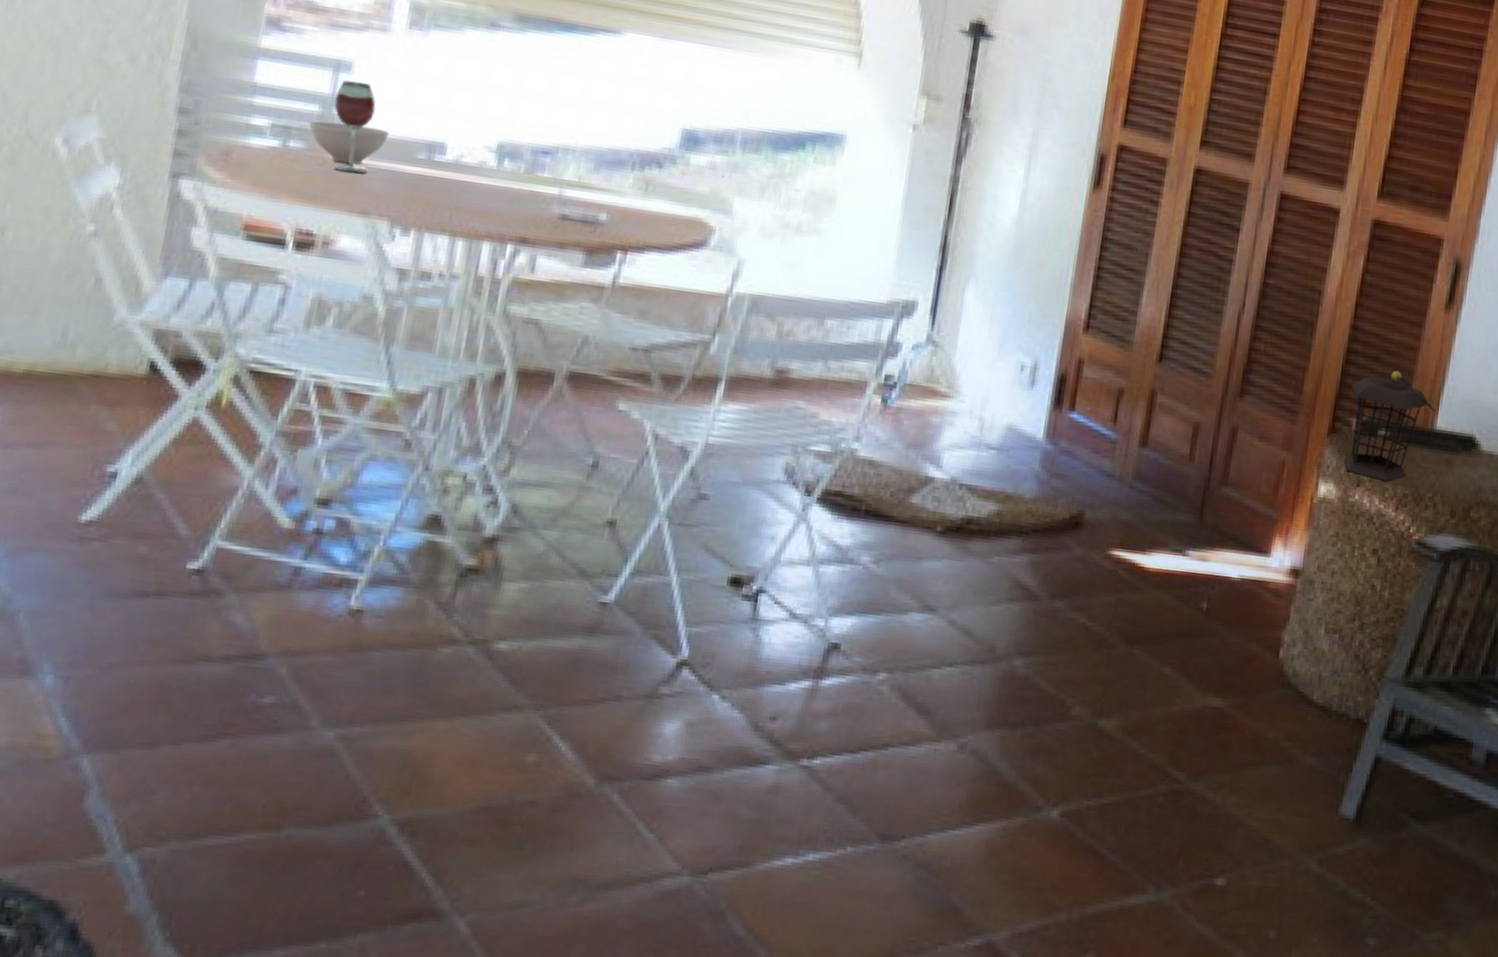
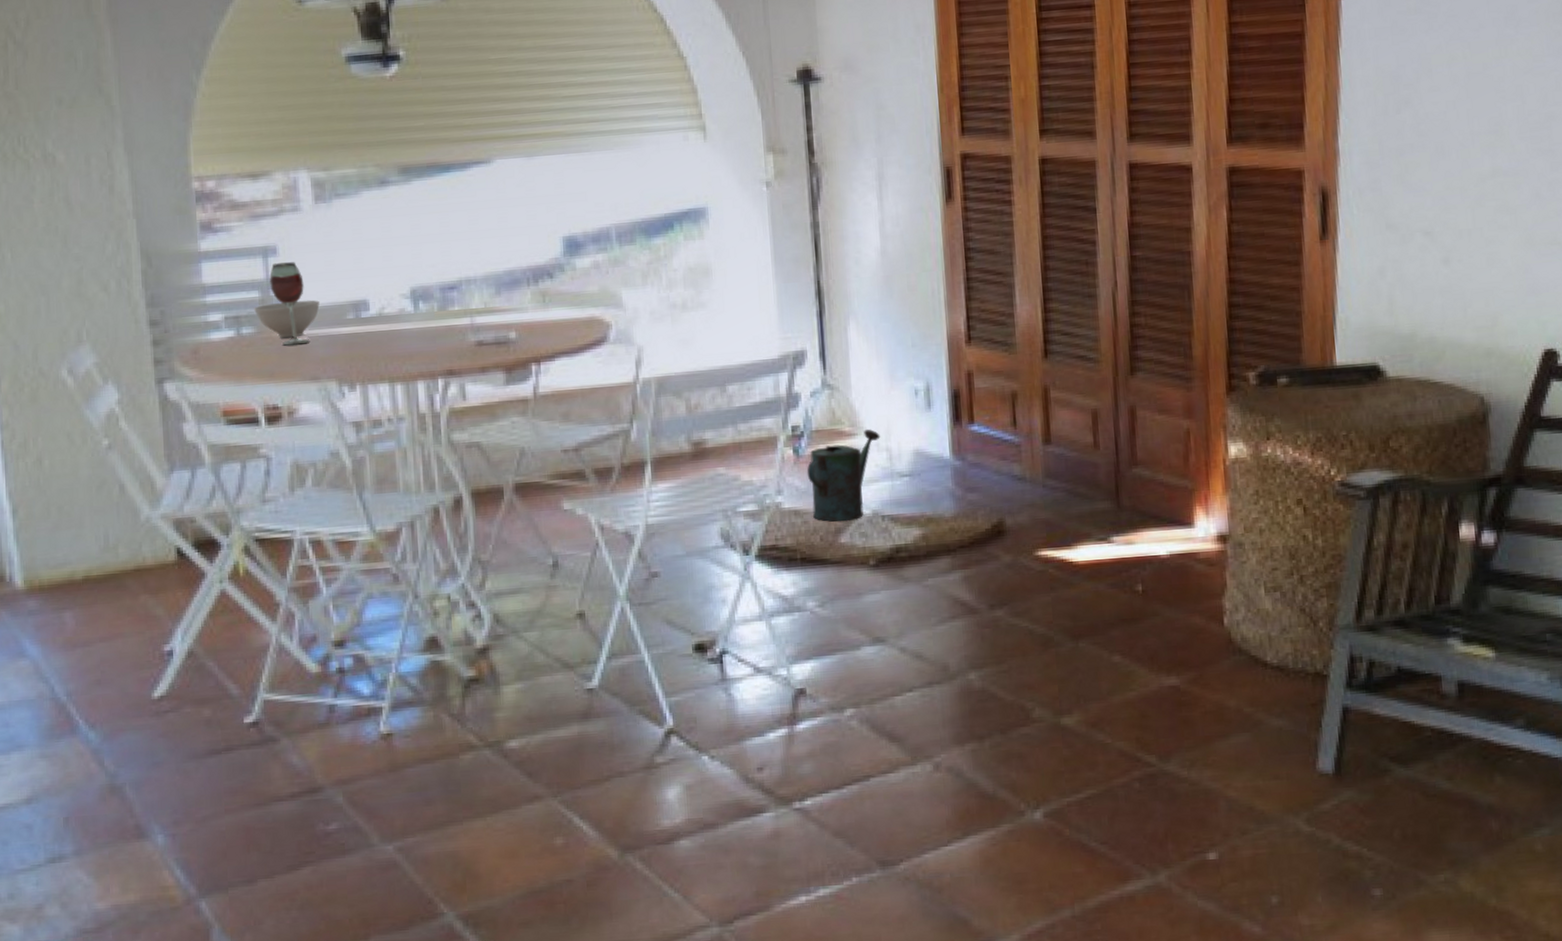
watering can: none [888,393,976,483] -> present [807,429,880,522]
lantern: present [1344,370,1436,482] -> none [1240,314,1333,430]

